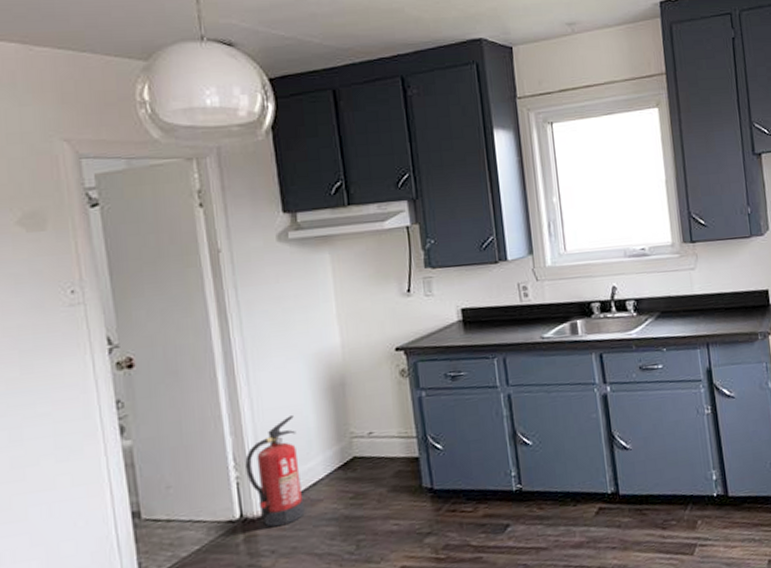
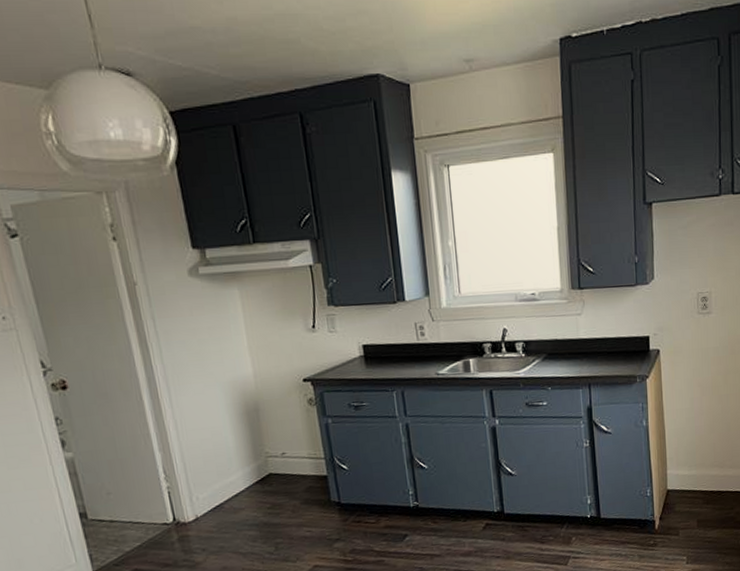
fire extinguisher: present [245,416,305,527] -> none [173,436,229,530]

